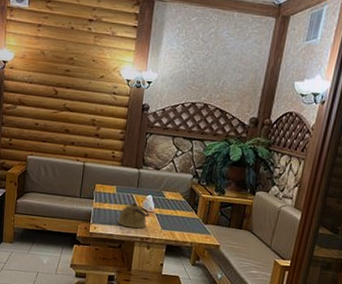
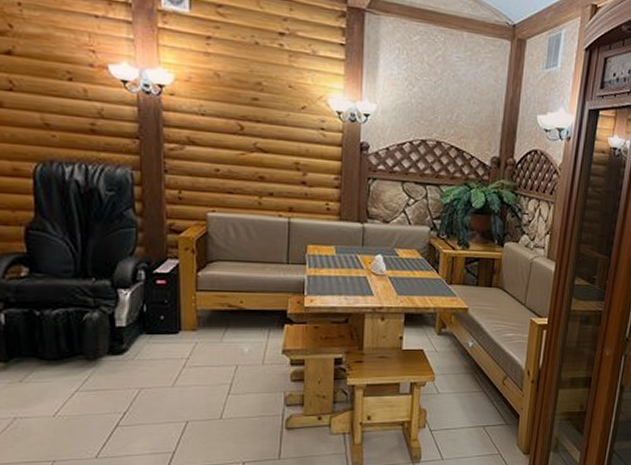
kettle: present [117,202,150,229] -> none [341,265,381,297]

